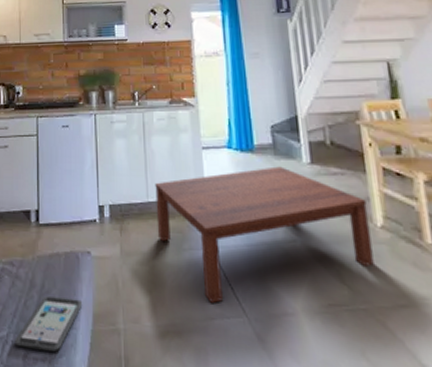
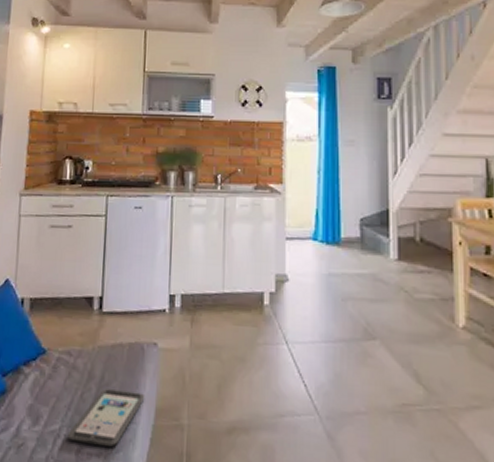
coffee table: present [155,166,374,303] -> none [231,261,452,400]

